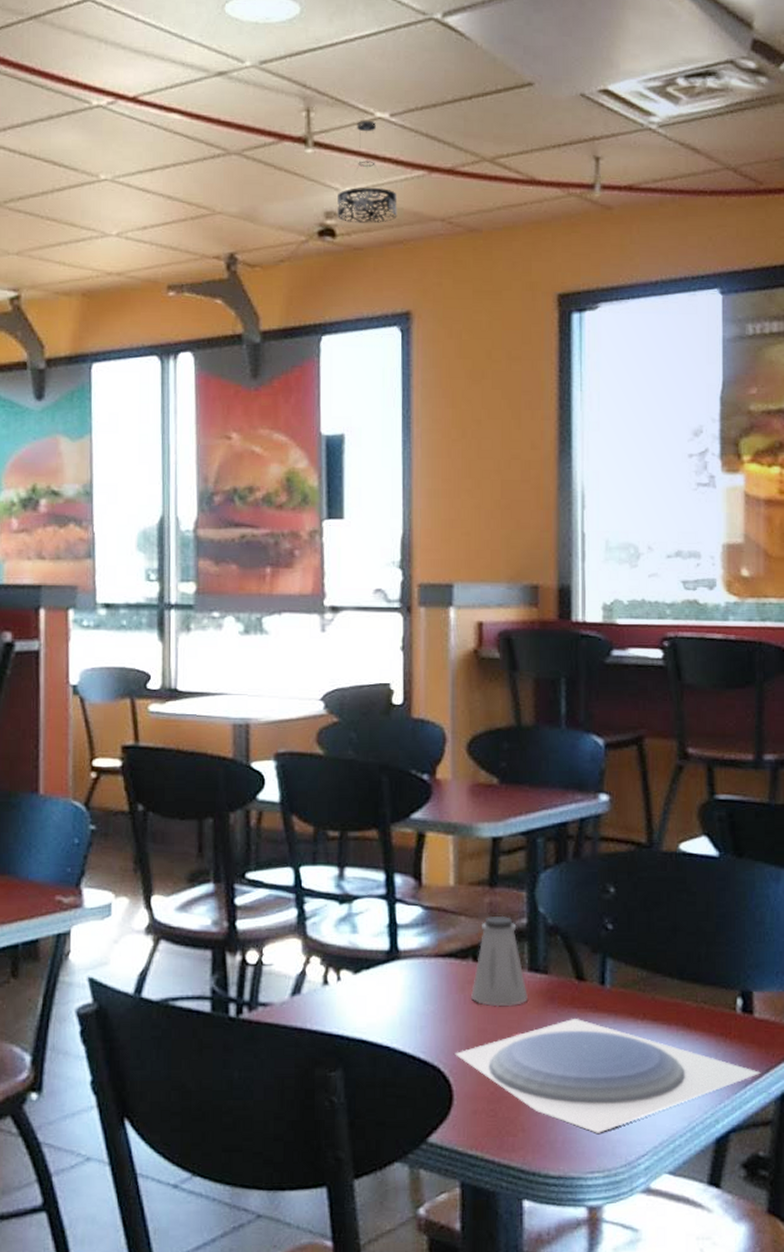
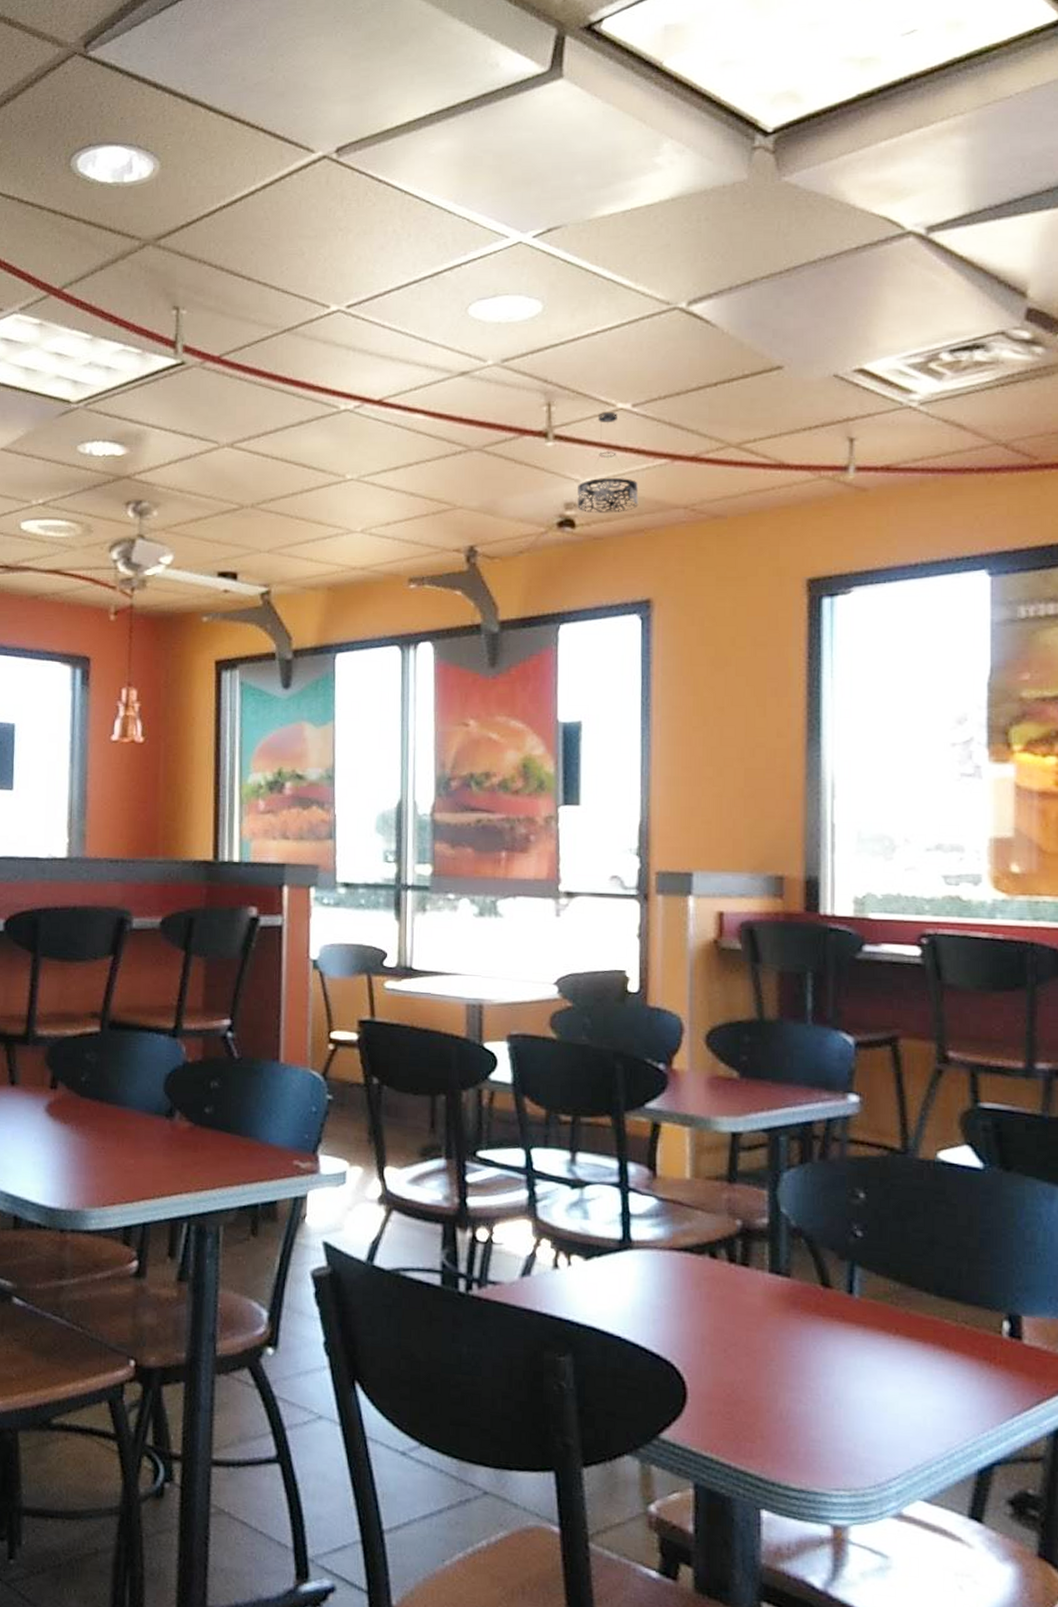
plate: present [455,1018,761,1133] -> none [689,1325,1031,1450]
saltshaker: present [471,915,528,1007] -> none [707,1213,768,1308]

